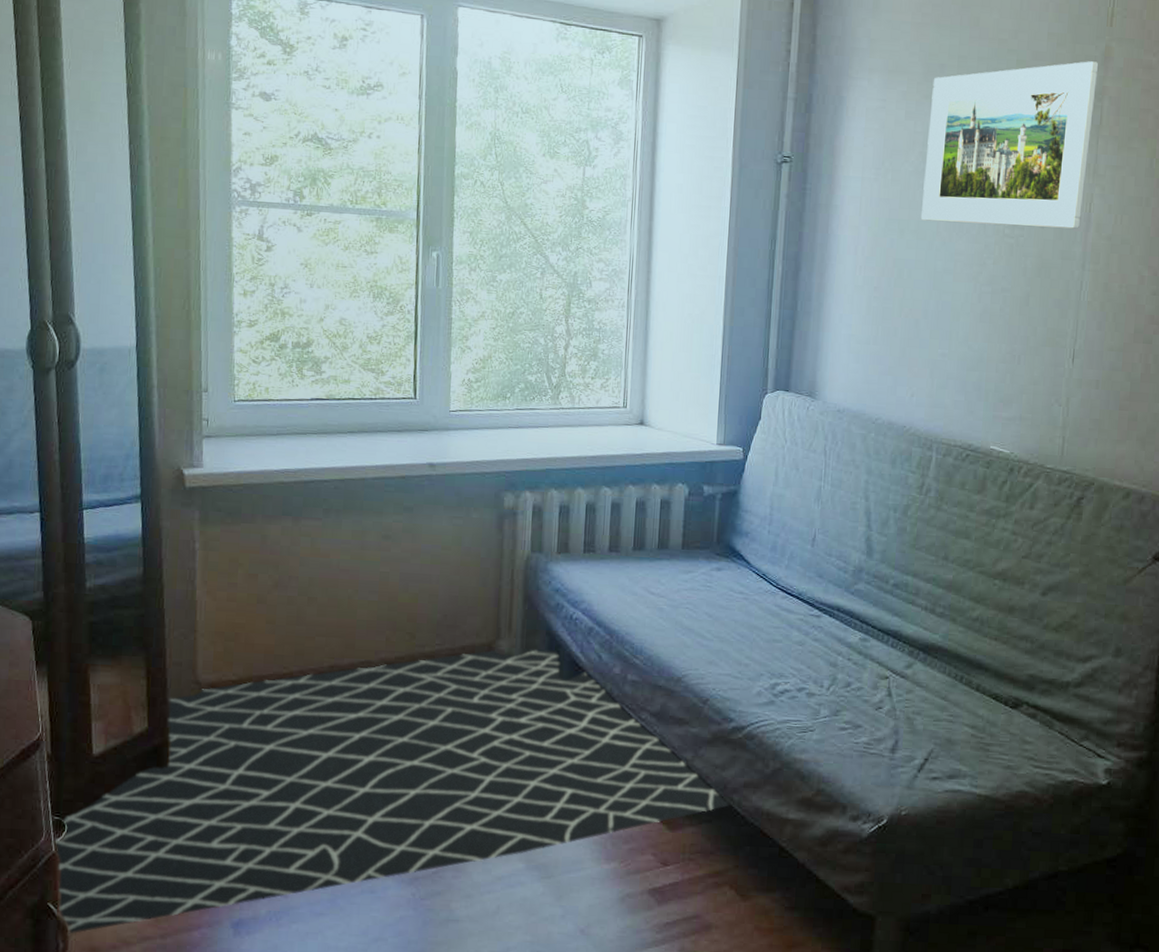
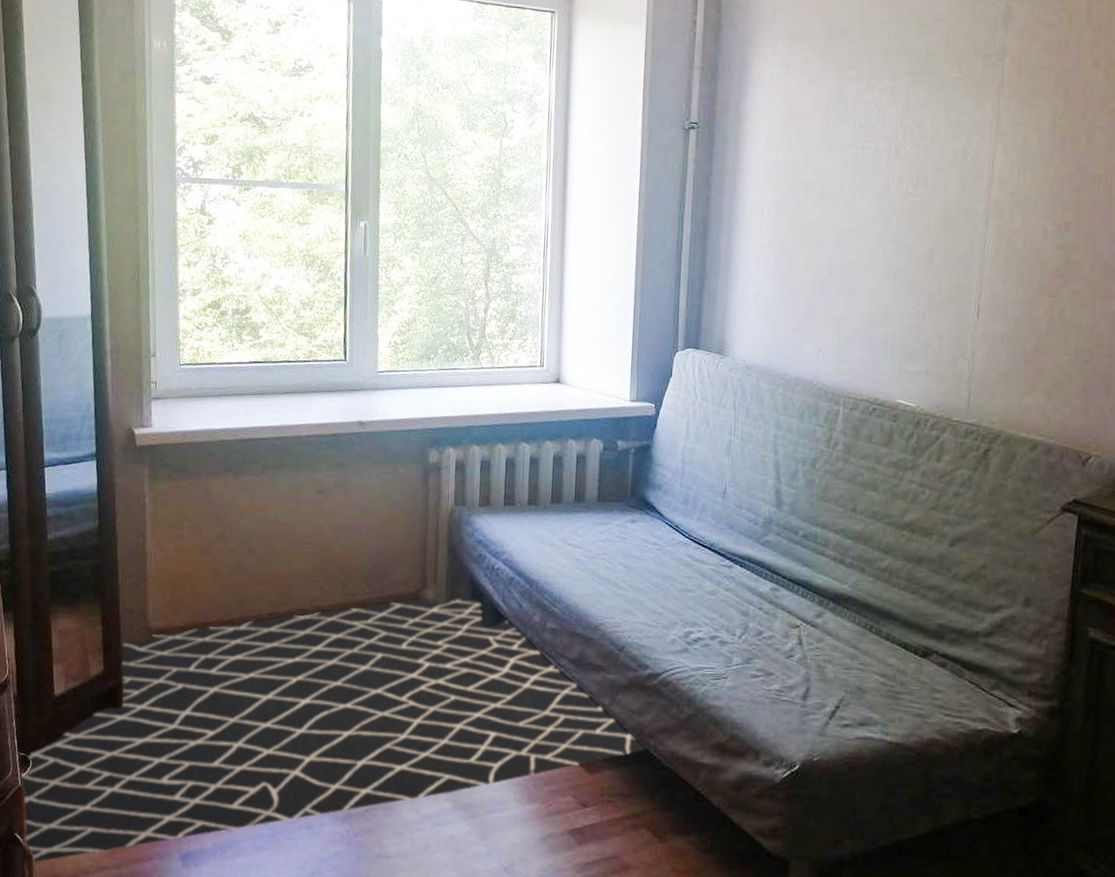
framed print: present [920,61,1099,229] -> none [825,21,1000,186]

